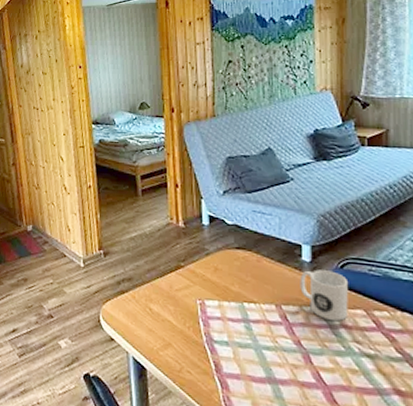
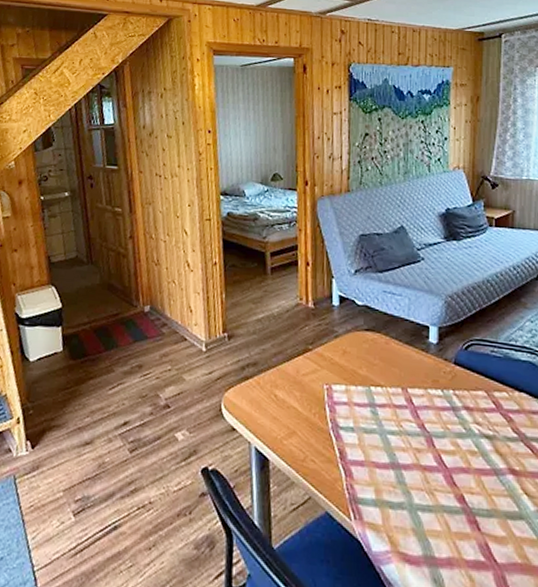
mug: present [300,269,349,321] -> none [426,351,472,403]

